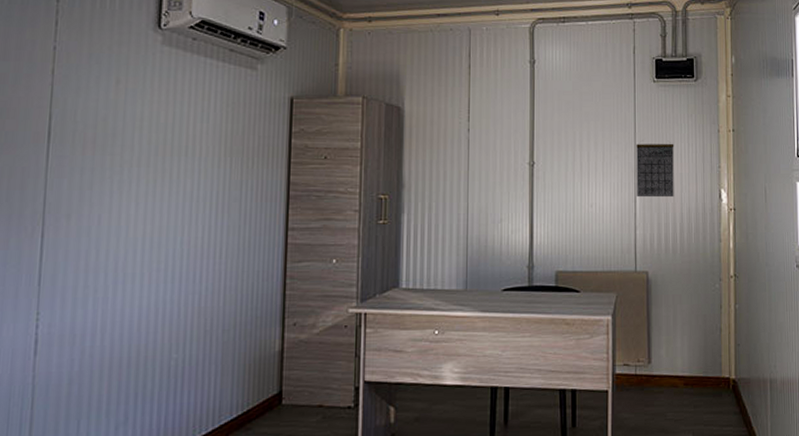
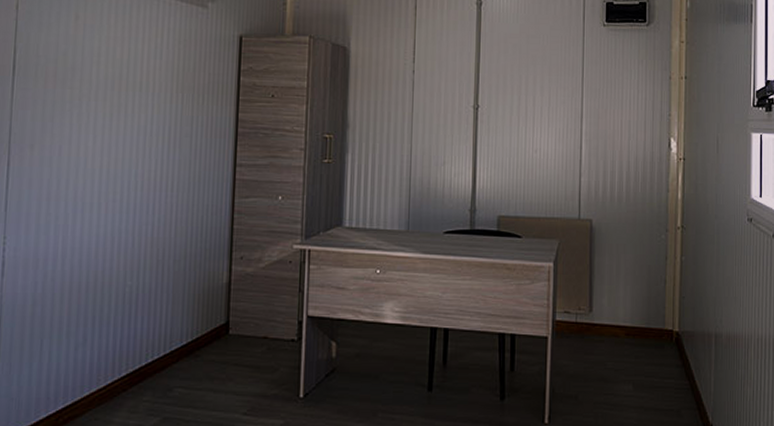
calendar: present [636,143,674,198] -> none [583,89,623,145]

